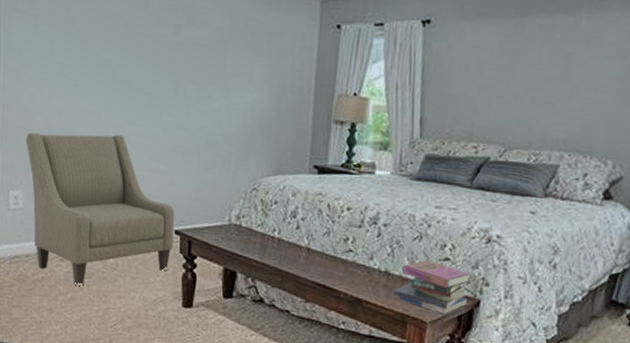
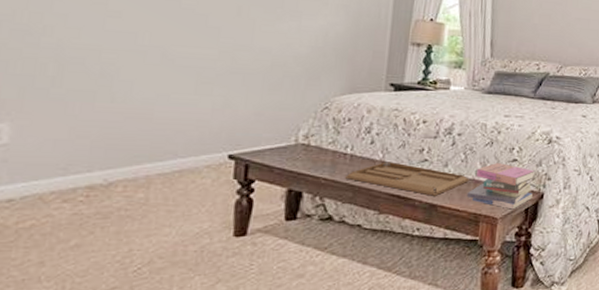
chair: present [25,132,175,287] -> none [21,55,229,230]
tray: none [274,248,396,290] -> present [345,161,469,196]

